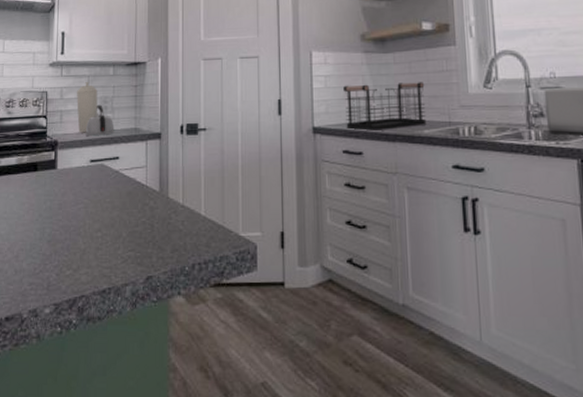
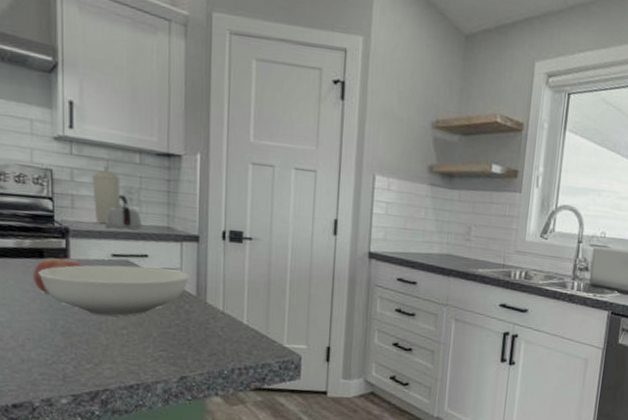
fruit: none [28,166,68,204] -> present [32,255,84,294]
bowl: none [33,168,154,221] -> present [39,265,190,317]
dish rack: present [342,82,427,131] -> none [403,215,486,265]

